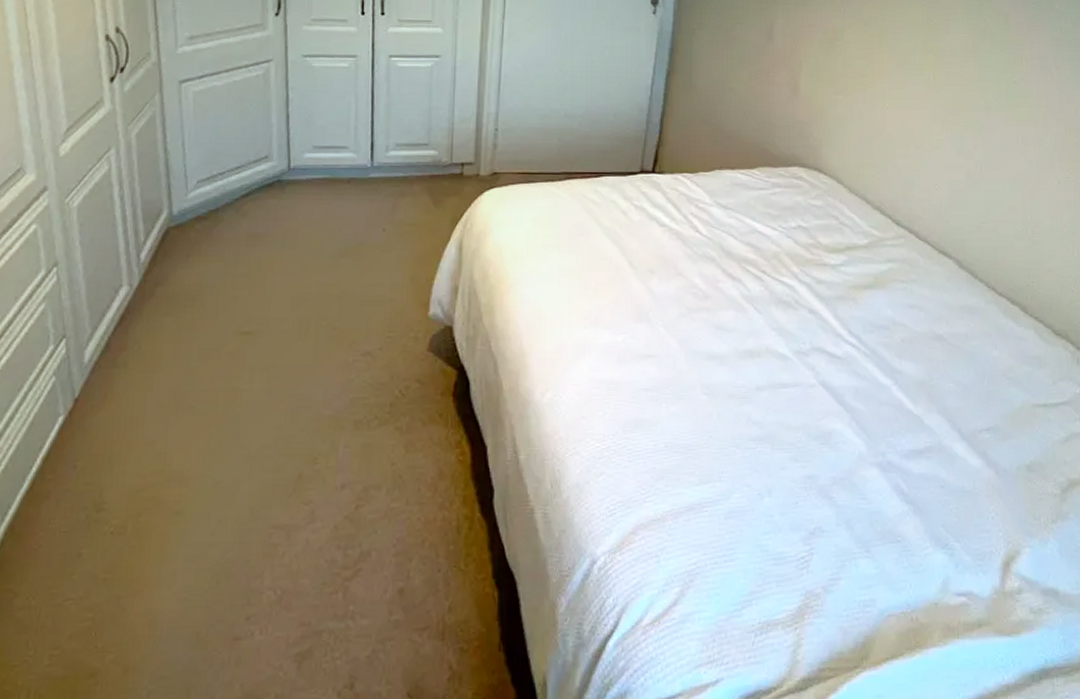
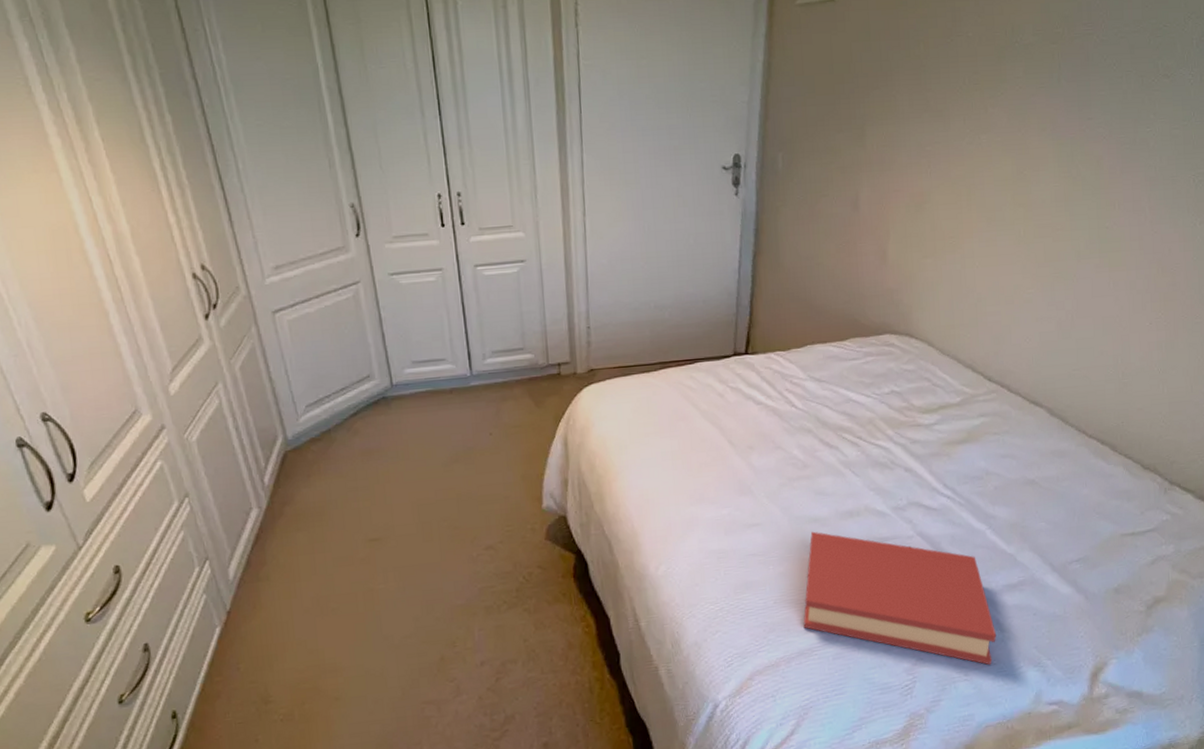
hardback book: none [694,369,902,542] -> present [803,531,997,665]

